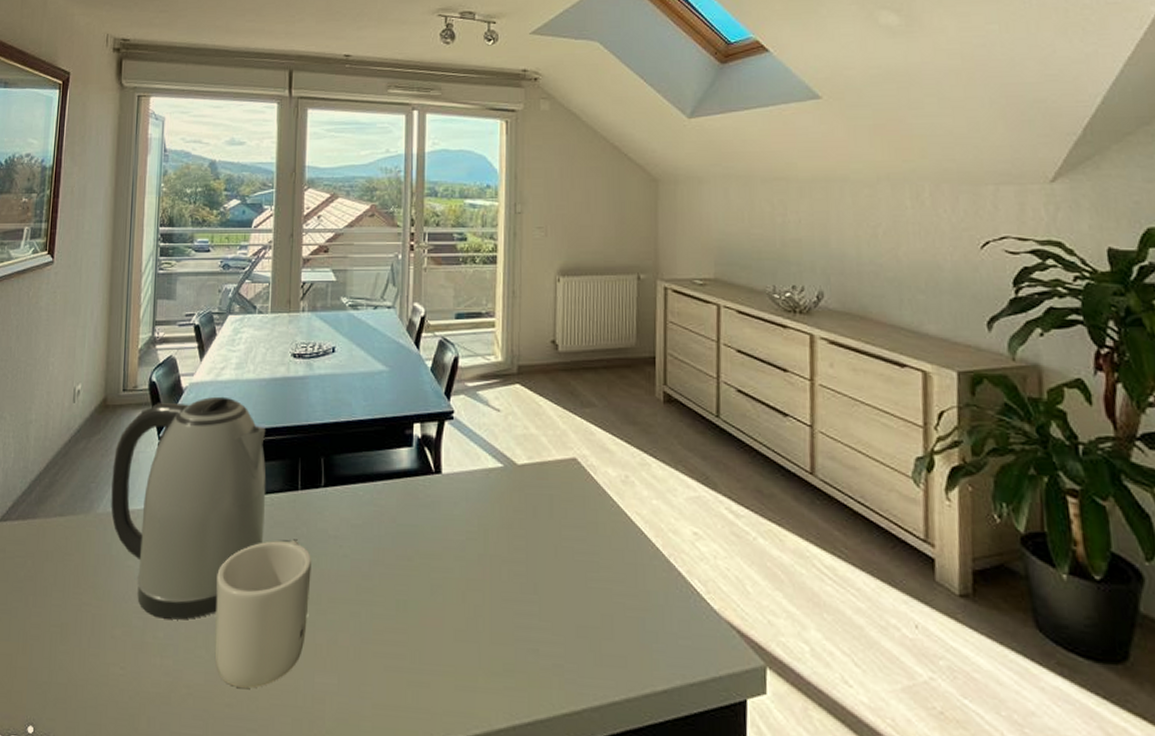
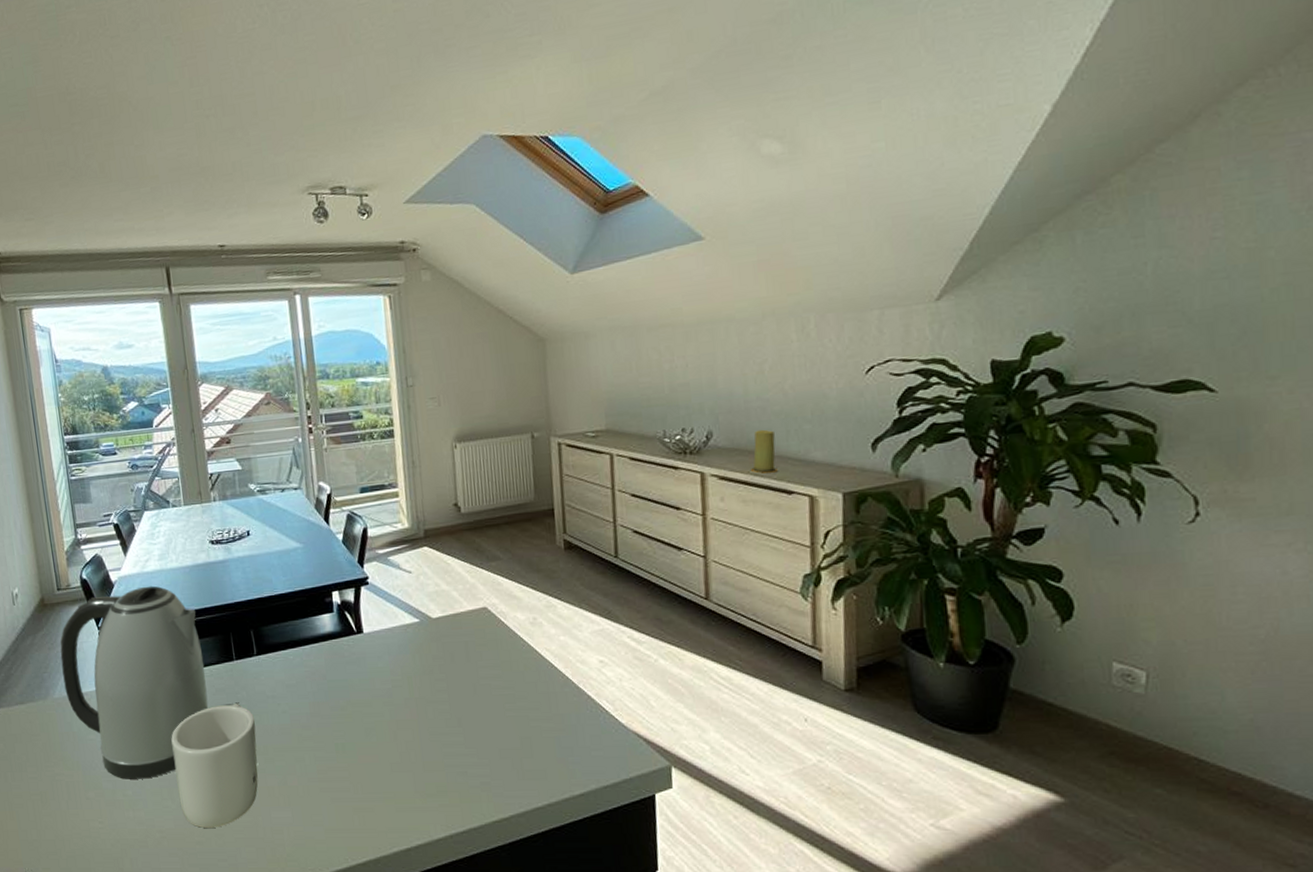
candle: none [862,295,890,342] -> present [751,429,778,474]

